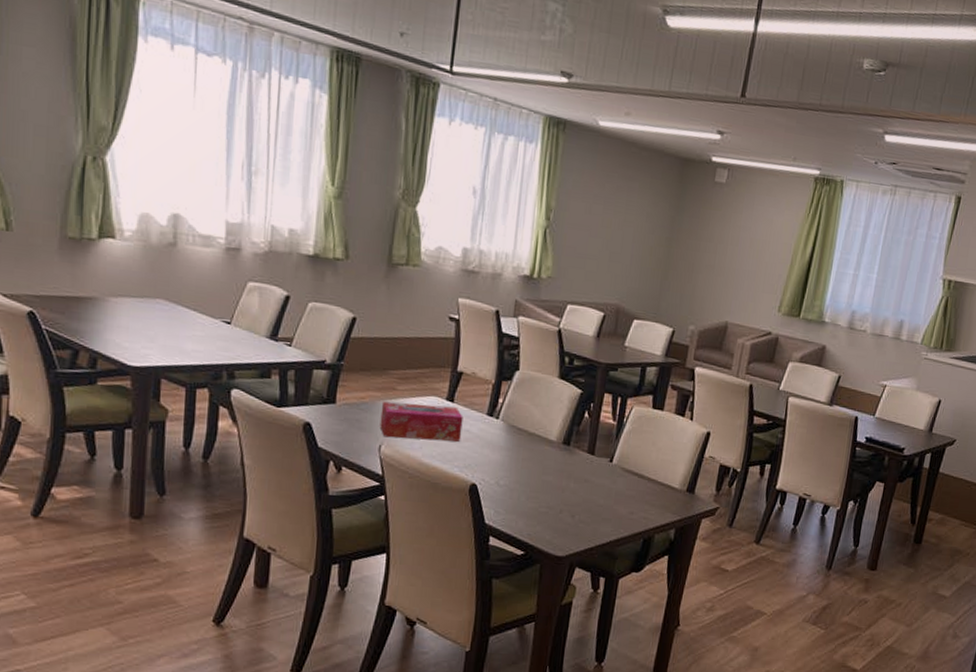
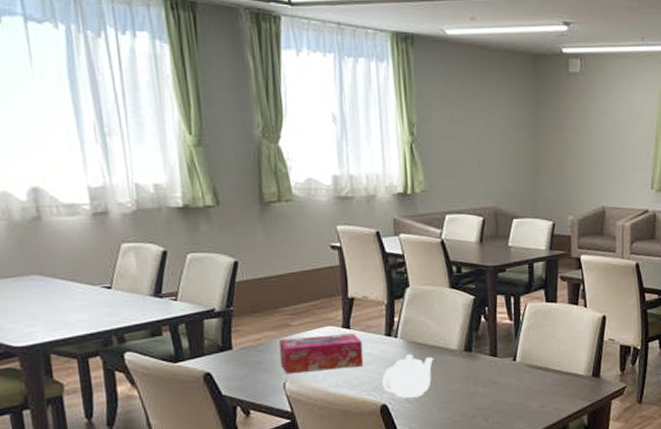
teapot: none [475,438,531,482] -> present [382,354,434,398]

